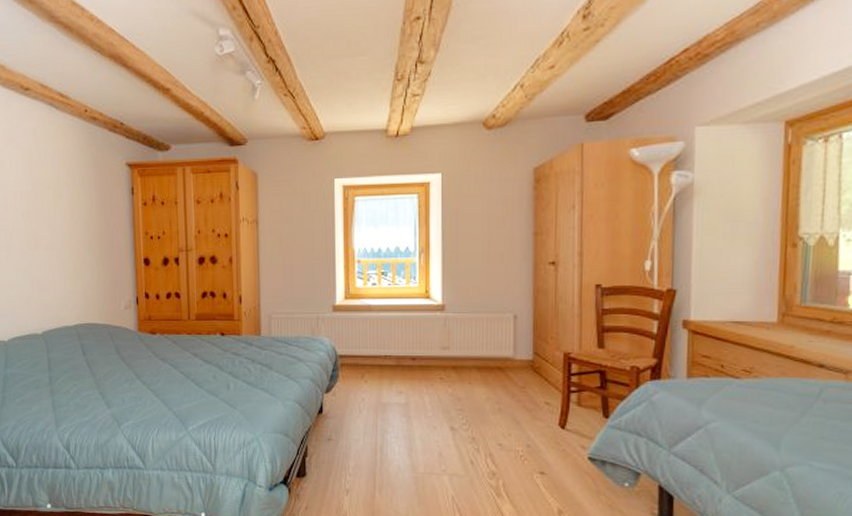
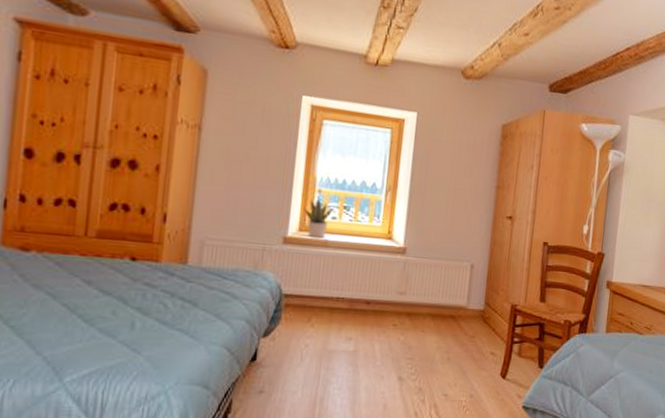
potted plant: none [347,266,374,304] -> present [303,196,335,239]

